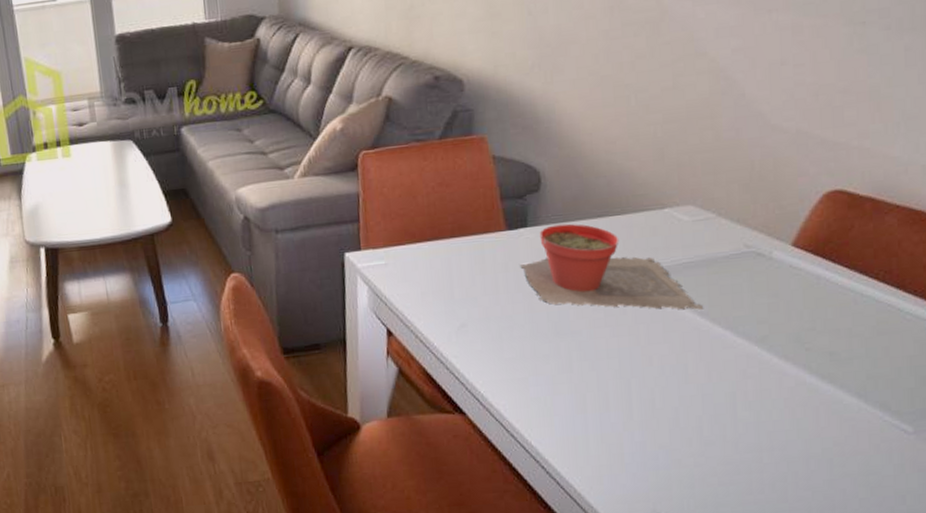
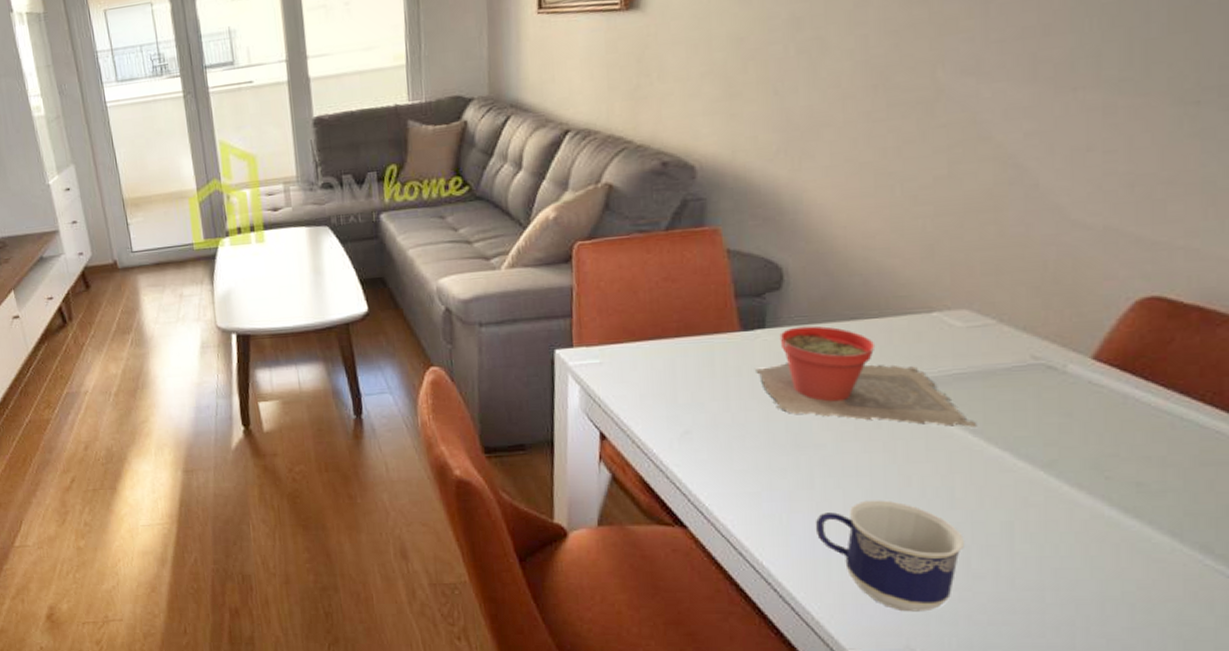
cup: none [575,379,697,479] -> present [816,500,964,612]

